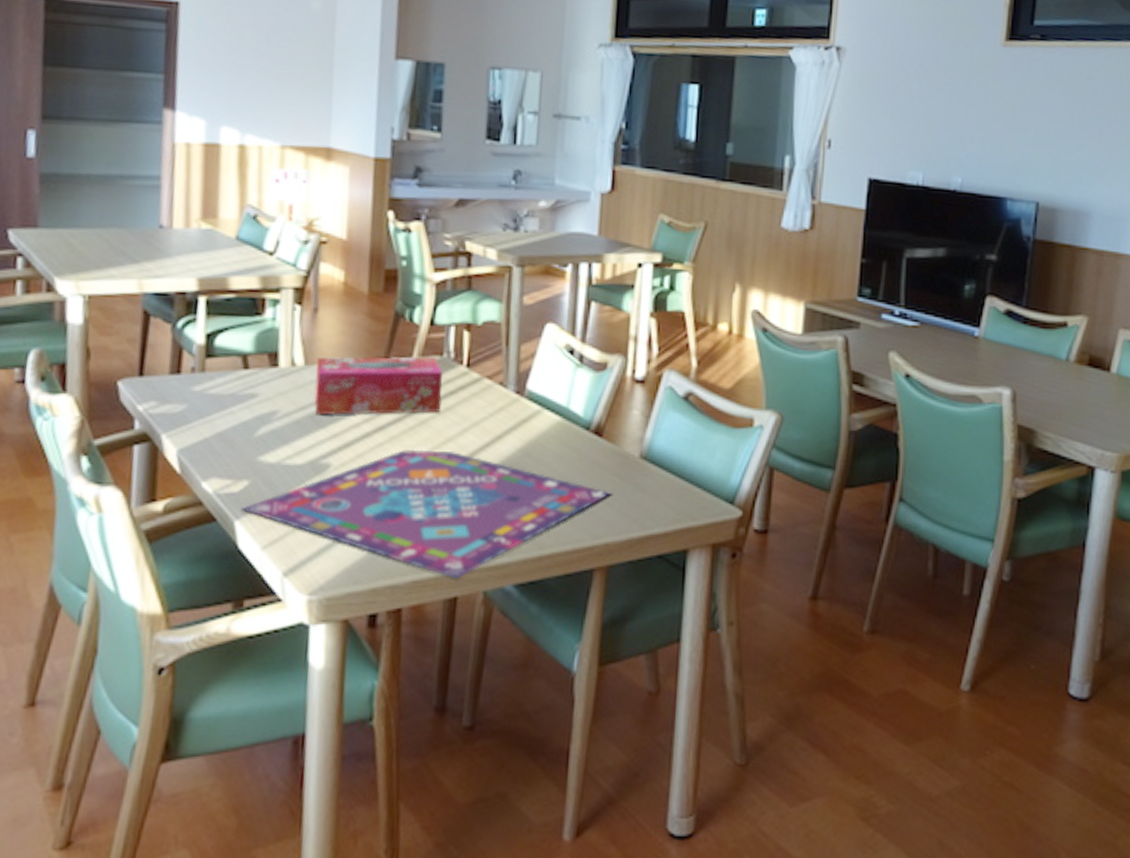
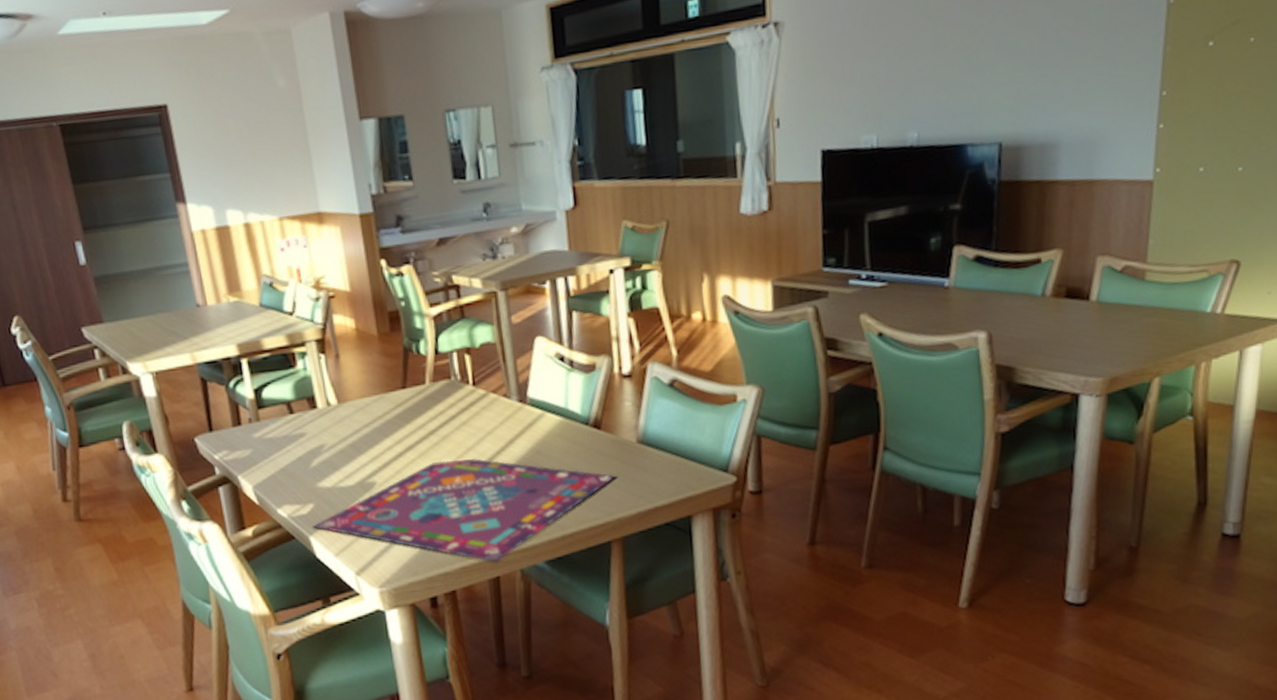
tissue box: present [314,356,443,416] -> none [346,381,458,444]

